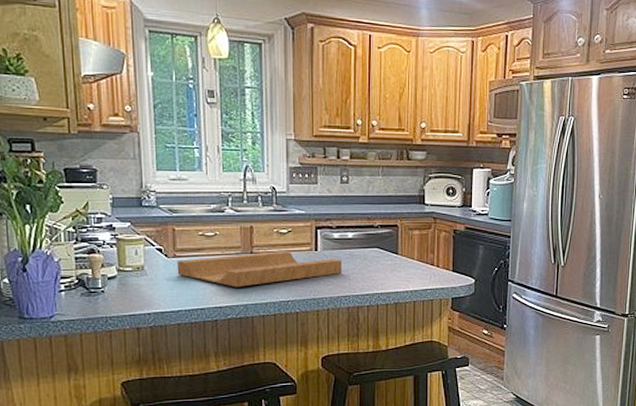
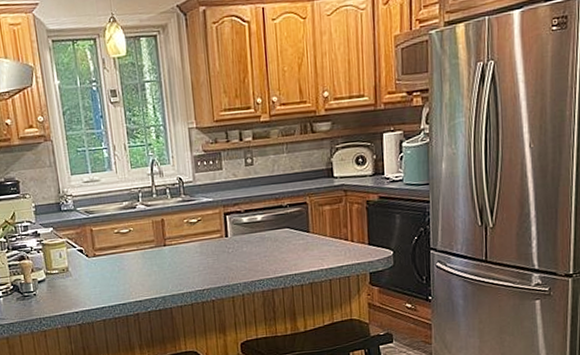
cutting board: present [176,251,343,287] -> none [97,240,254,281]

